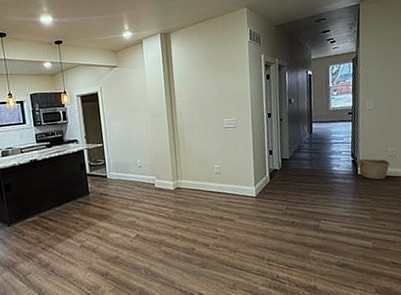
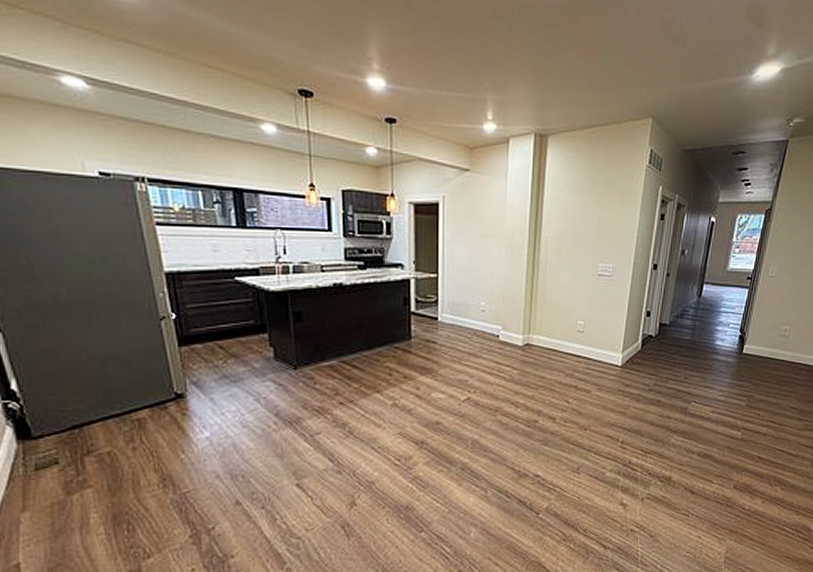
basket: present [359,158,390,180] -> none [745,336,780,363]

